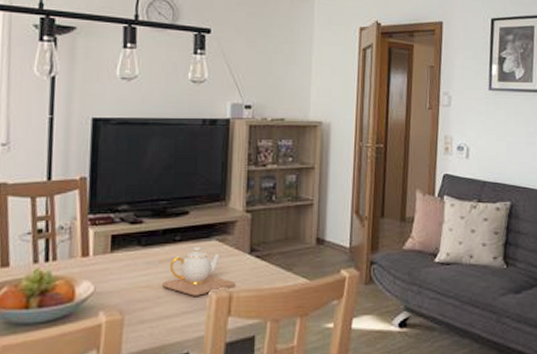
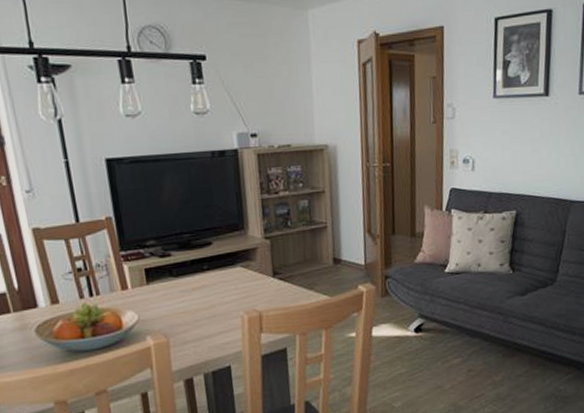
teapot: present [162,246,235,296] -> none [198,273,263,318]

